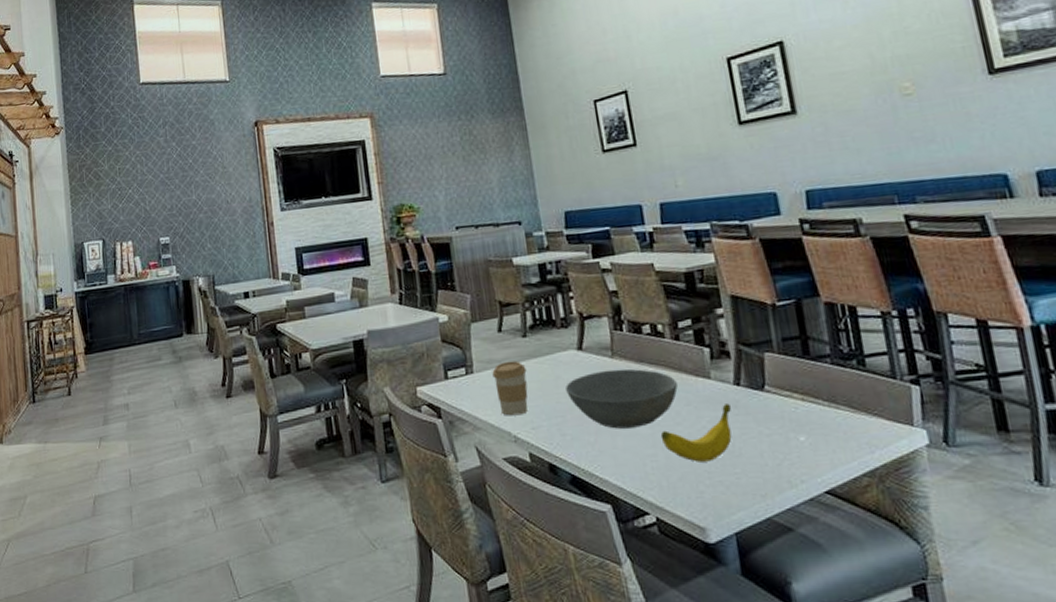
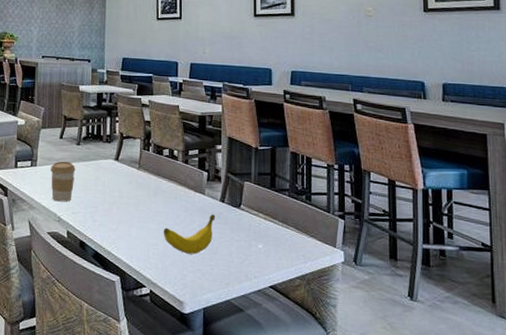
bowl: present [566,368,678,429] -> none [102,178,181,223]

